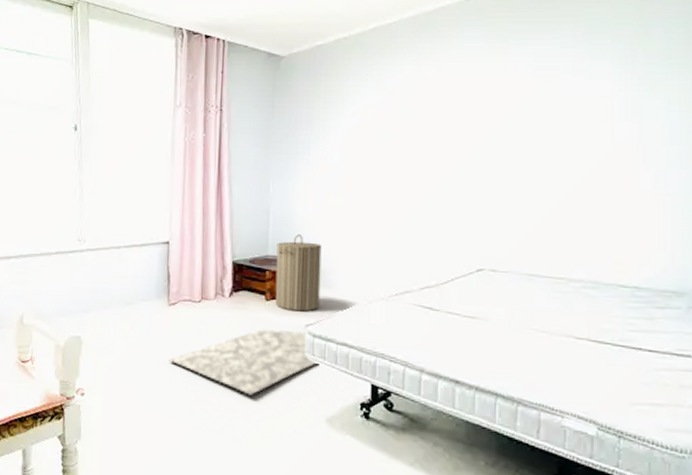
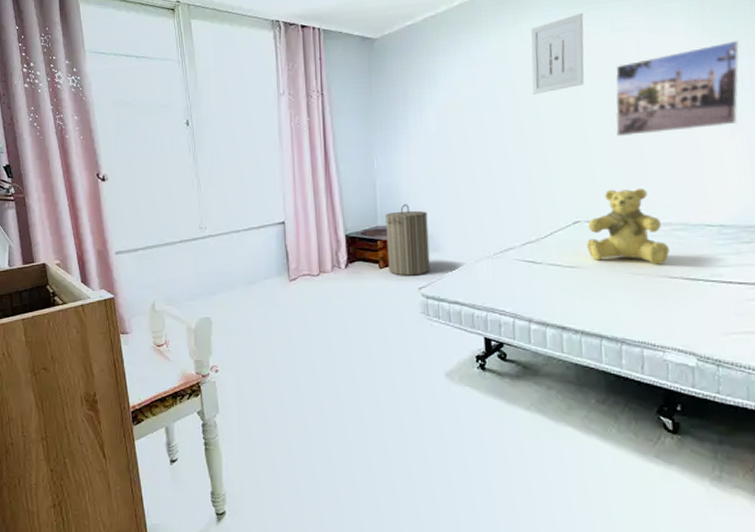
rug: present [169,328,317,395] -> none [294,294,432,358]
wall art: none [445,47,506,130] -> present [530,12,584,94]
teddy bear: none [489,239,577,323] -> present [586,189,669,265]
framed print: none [531,90,670,183] -> present [615,39,740,136]

